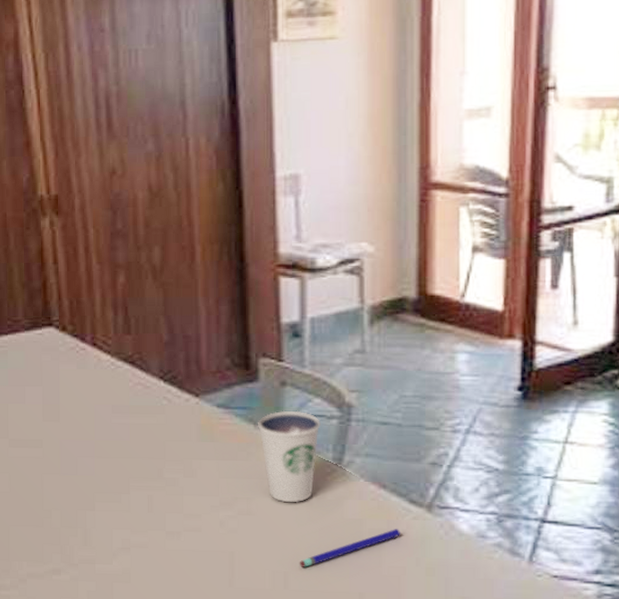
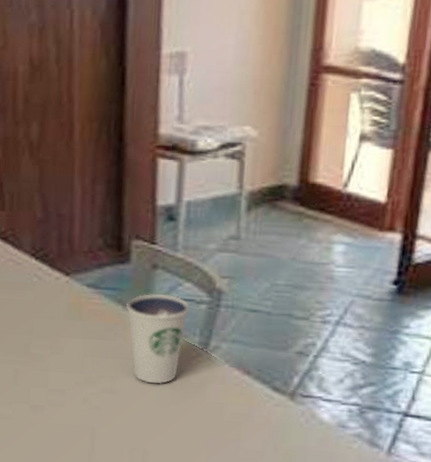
pen: present [299,529,400,567] -> none [158,414,261,446]

